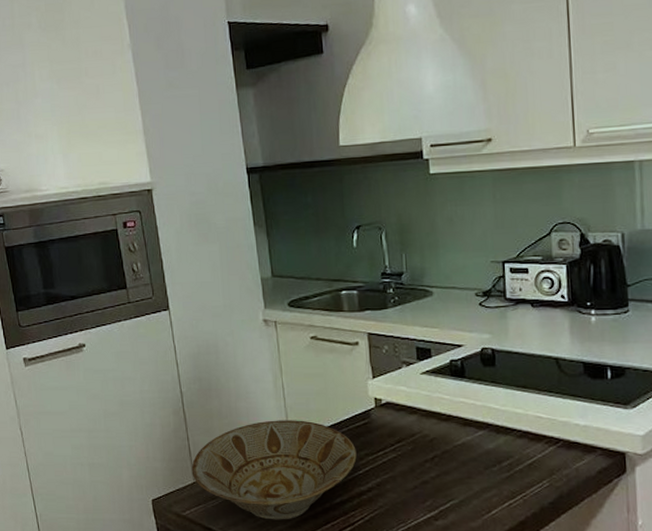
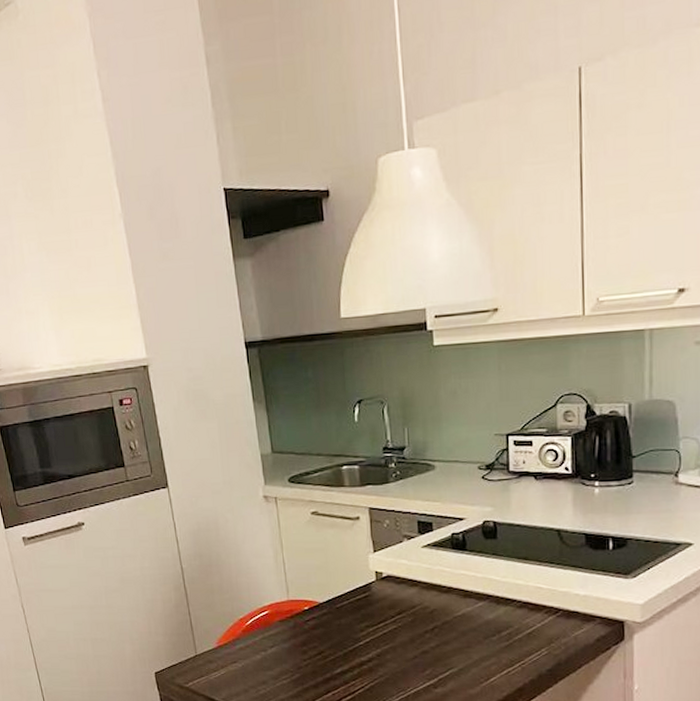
bowl: present [191,420,357,520] -> none [193,594,358,690]

